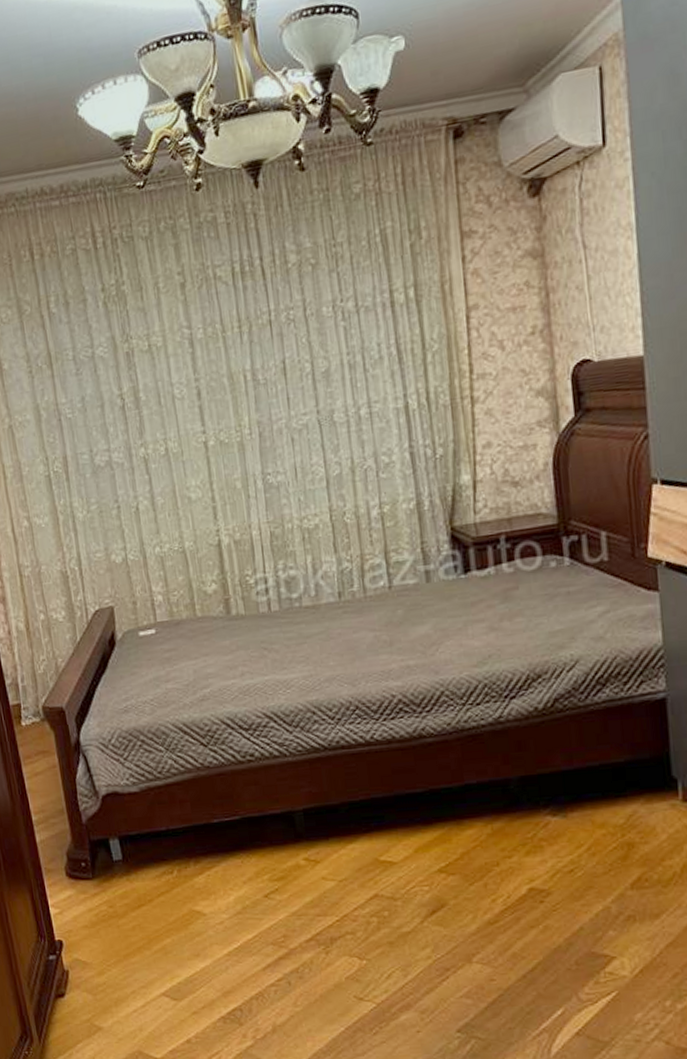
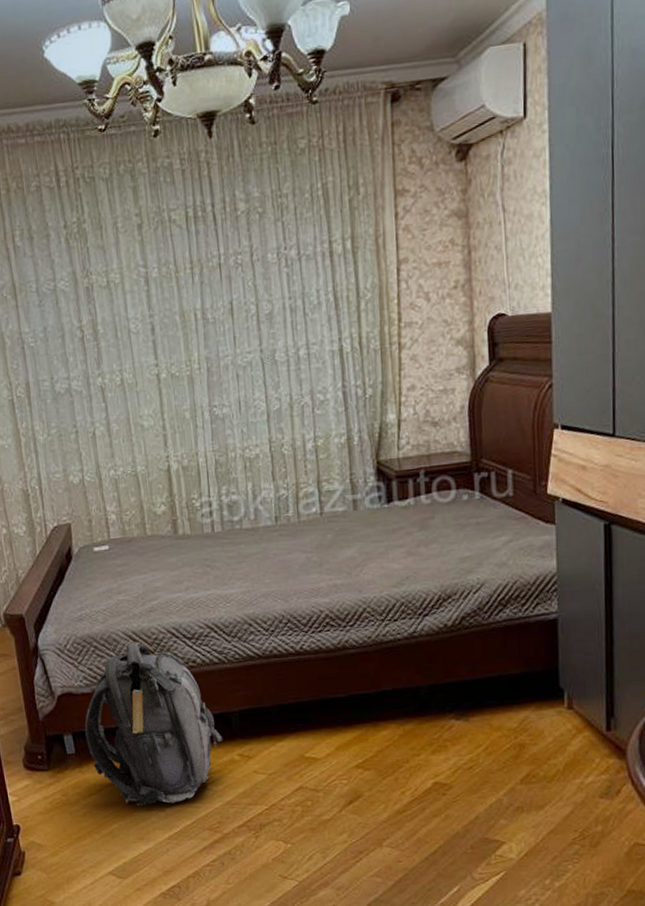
backpack: none [132,734,285,918] -> present [85,642,222,806]

